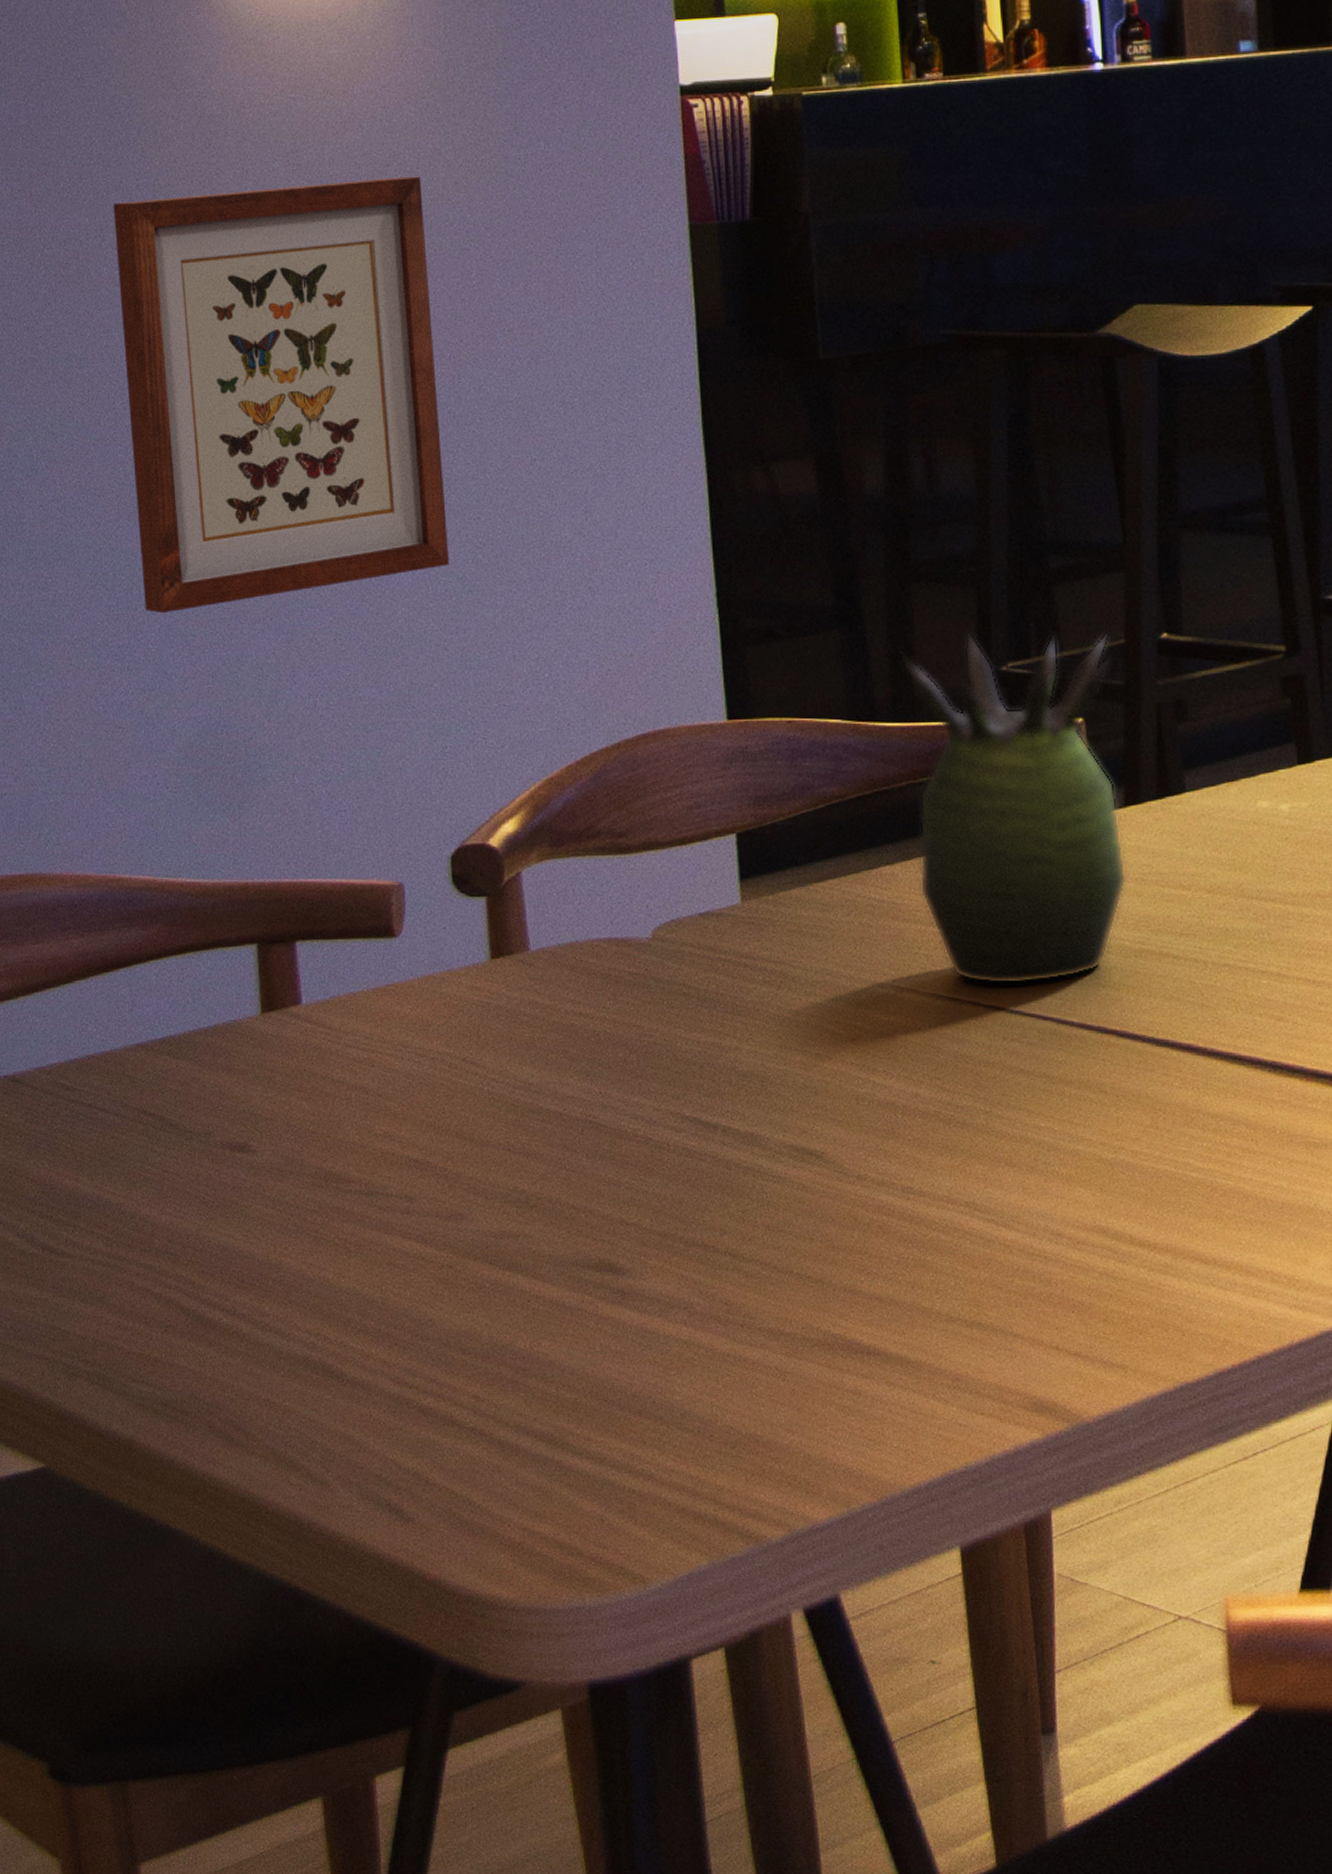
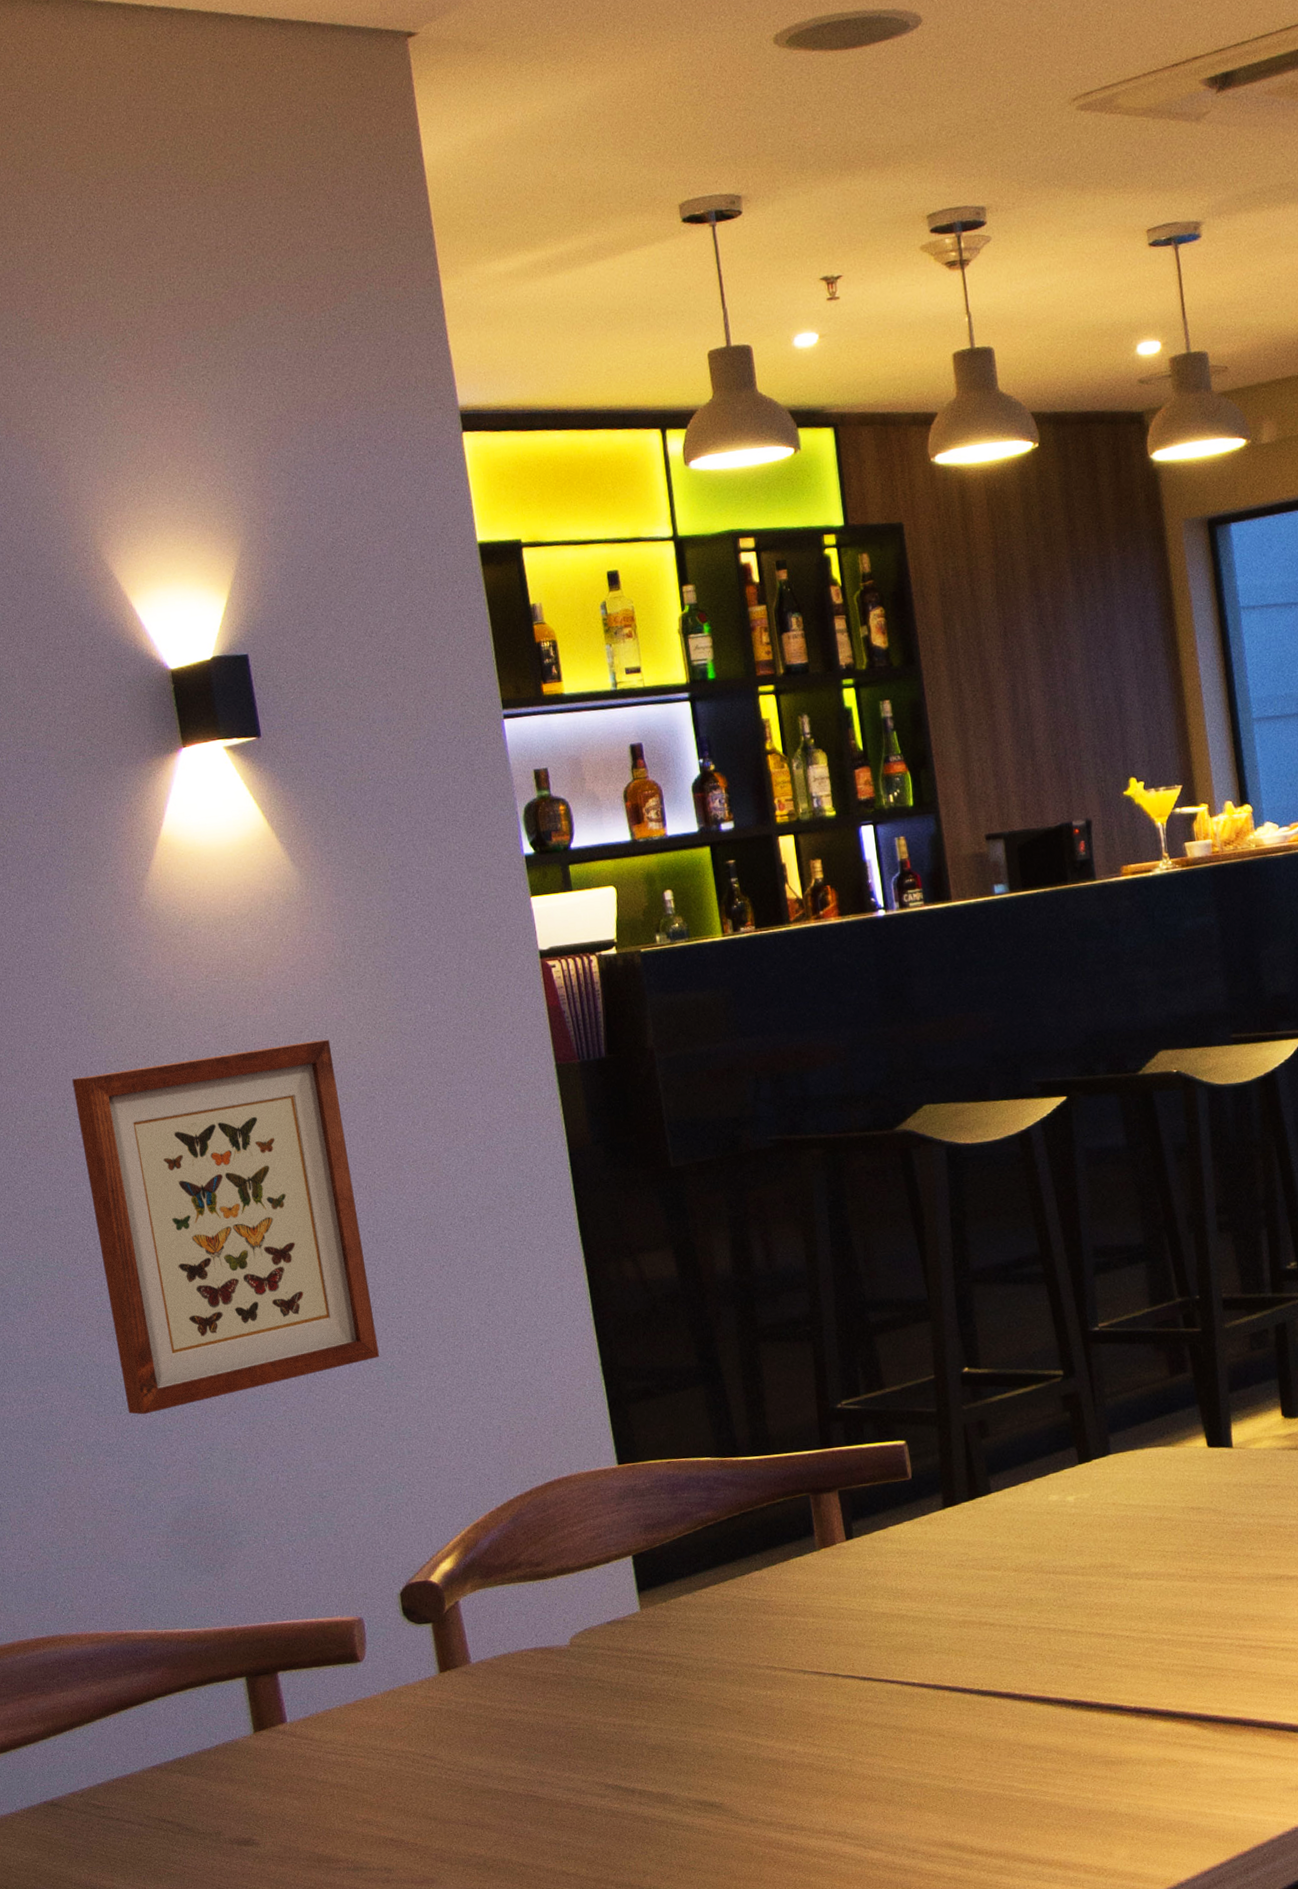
succulent plant: present [900,632,1127,985] -> none [754,1372,949,1659]

